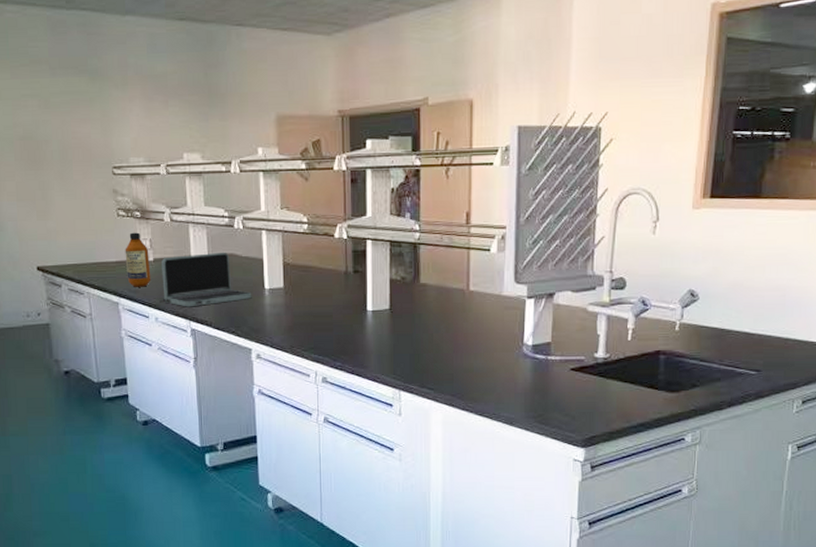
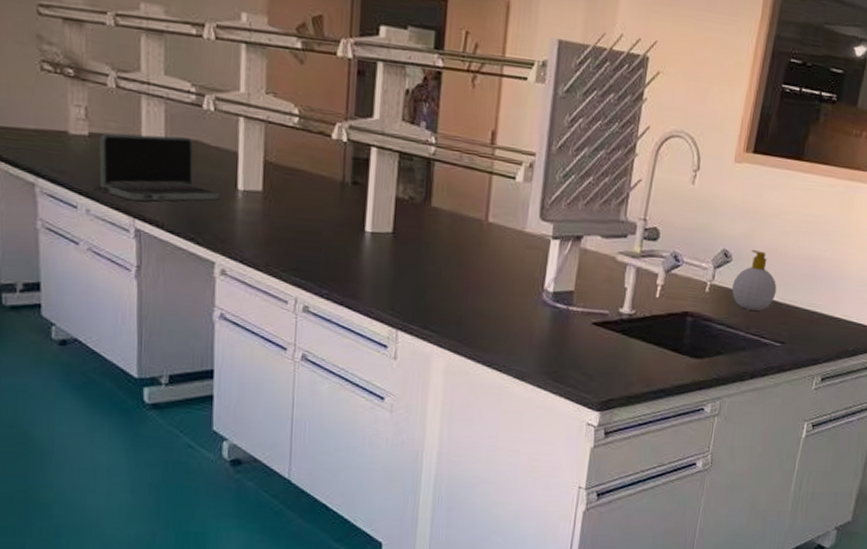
bottle: present [125,232,151,287] -> none [48,94,84,168]
soap bottle: none [702,286,747,343] -> present [732,249,777,311]

